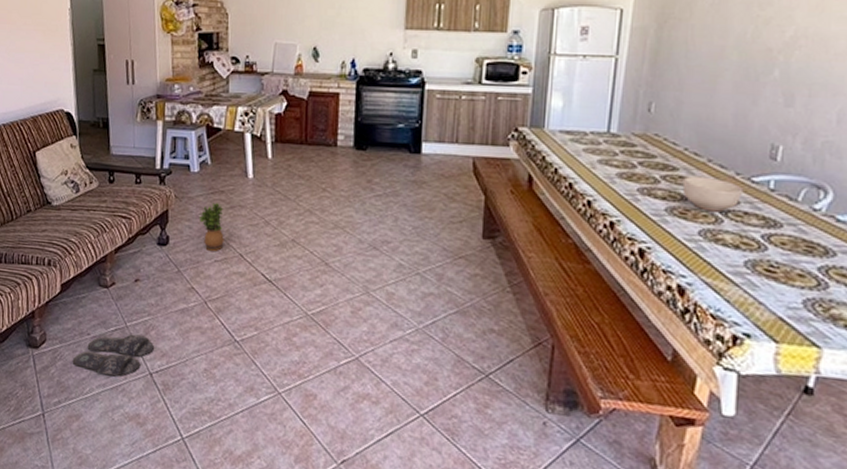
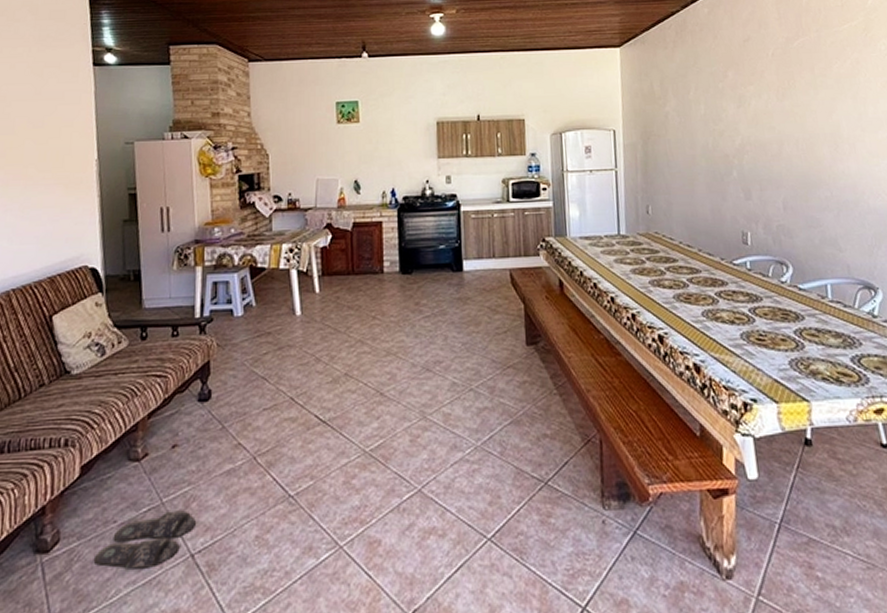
potted plant: present [199,202,224,252] -> none [245,345,273,400]
bowl: present [682,175,744,212] -> none [682,264,729,294]

